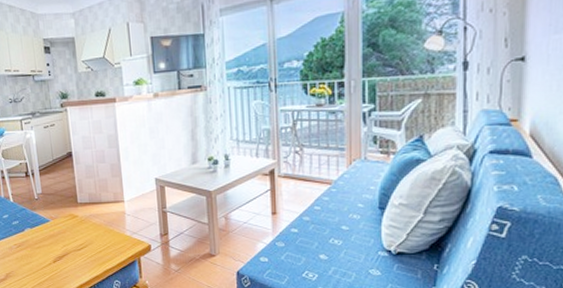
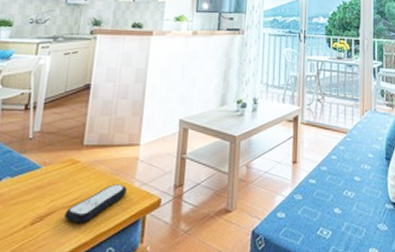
remote control: none [76,233,121,262] -> present [64,184,128,224]

